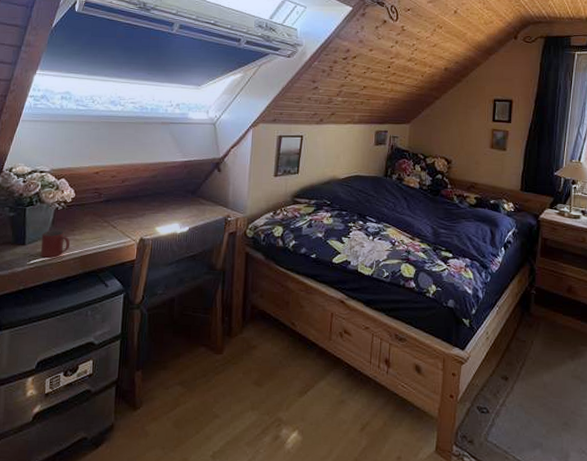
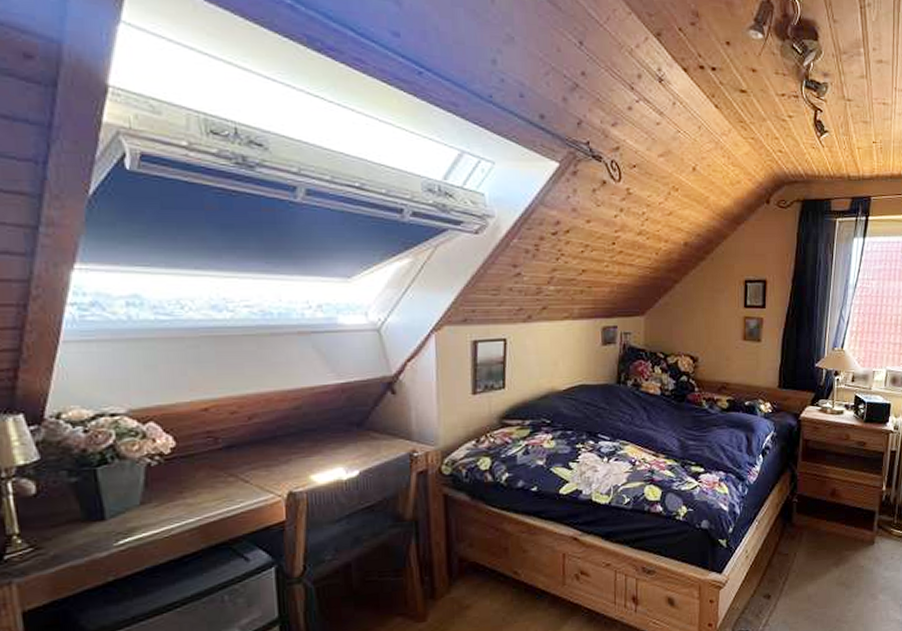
mug: present [40,230,70,258] -> none [130,493,181,534]

